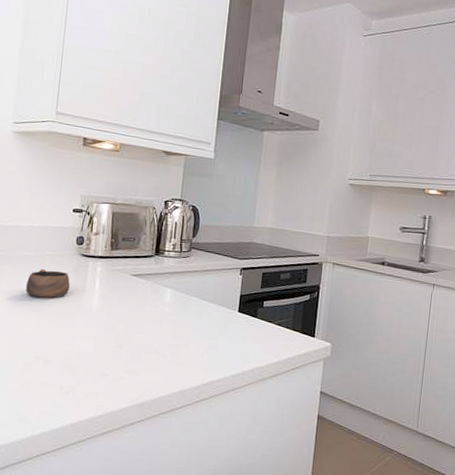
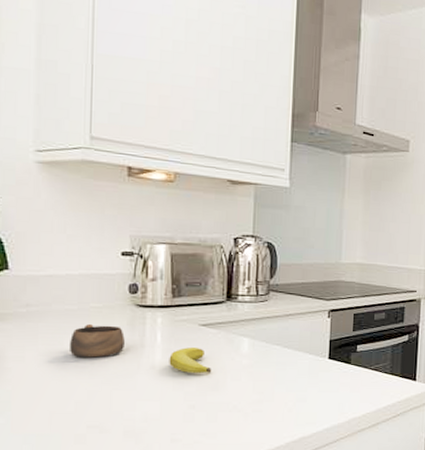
banana: none [104,294,139,318] -> present [169,347,212,374]

